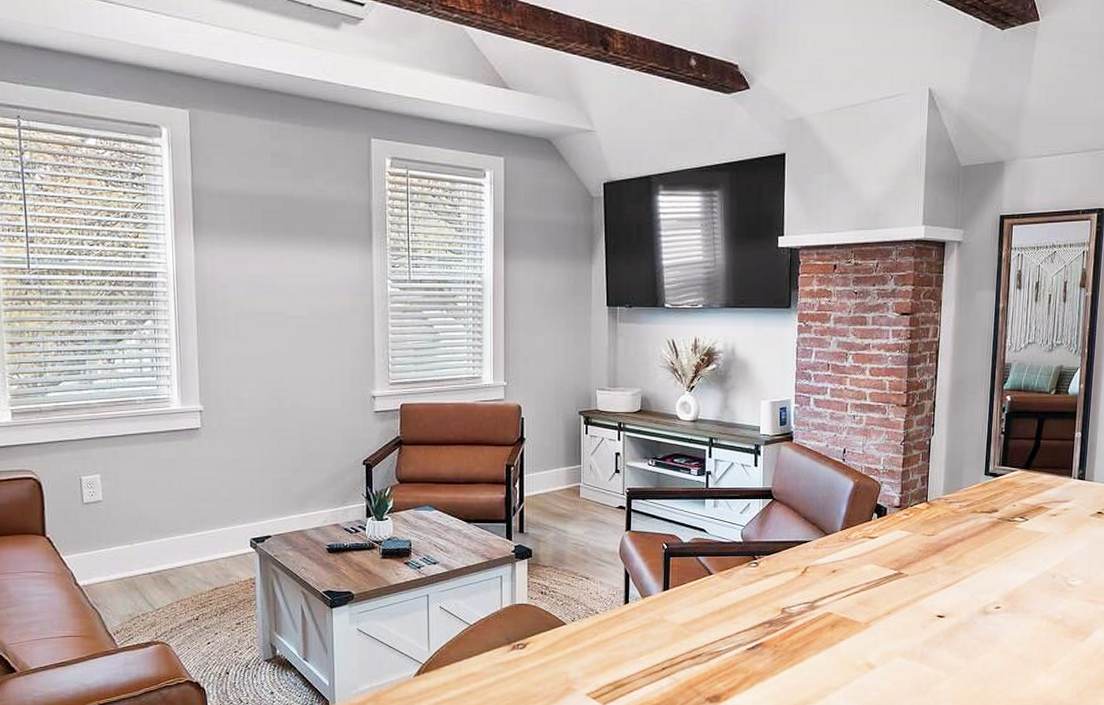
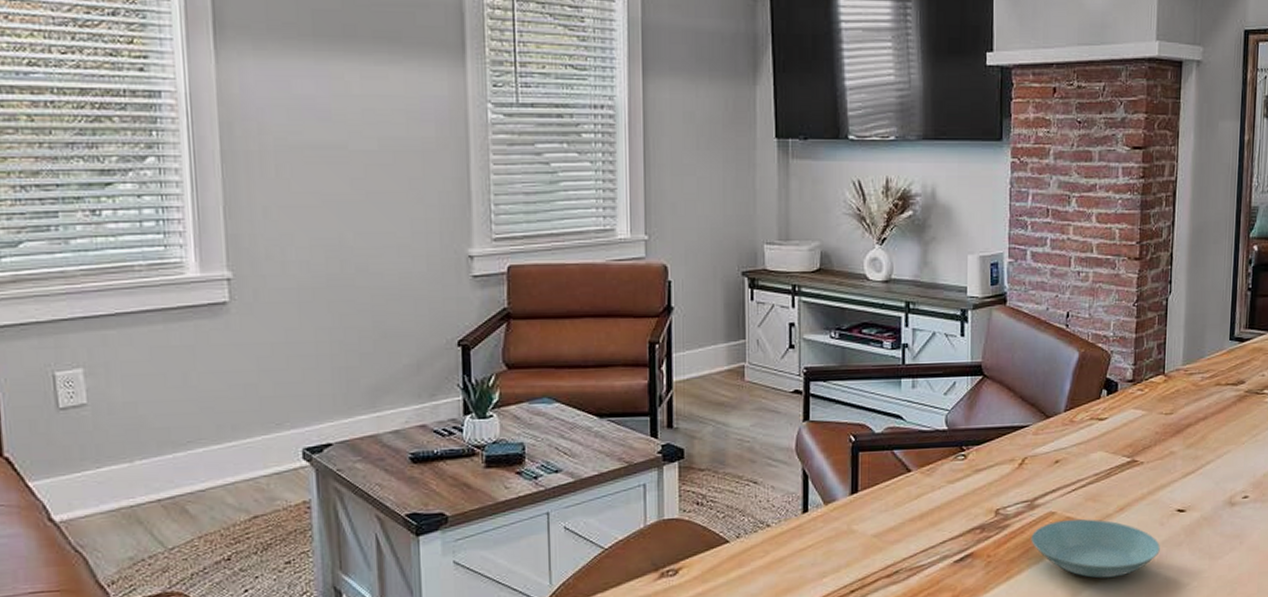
saucer: none [811,619,922,669] -> present [1031,519,1160,579]

